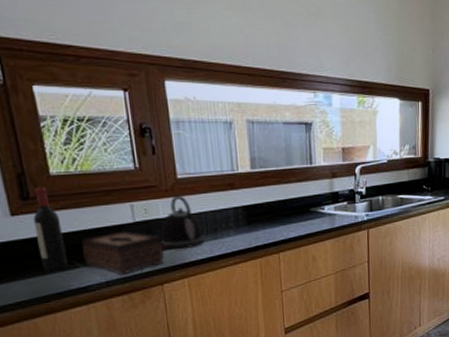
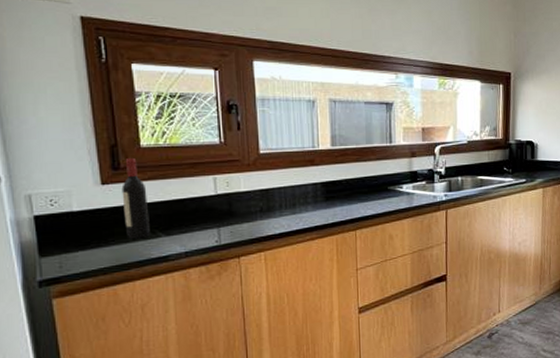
tissue box: present [82,231,164,275] -> none [165,203,243,245]
kettle: present [161,195,205,249] -> none [241,170,283,223]

